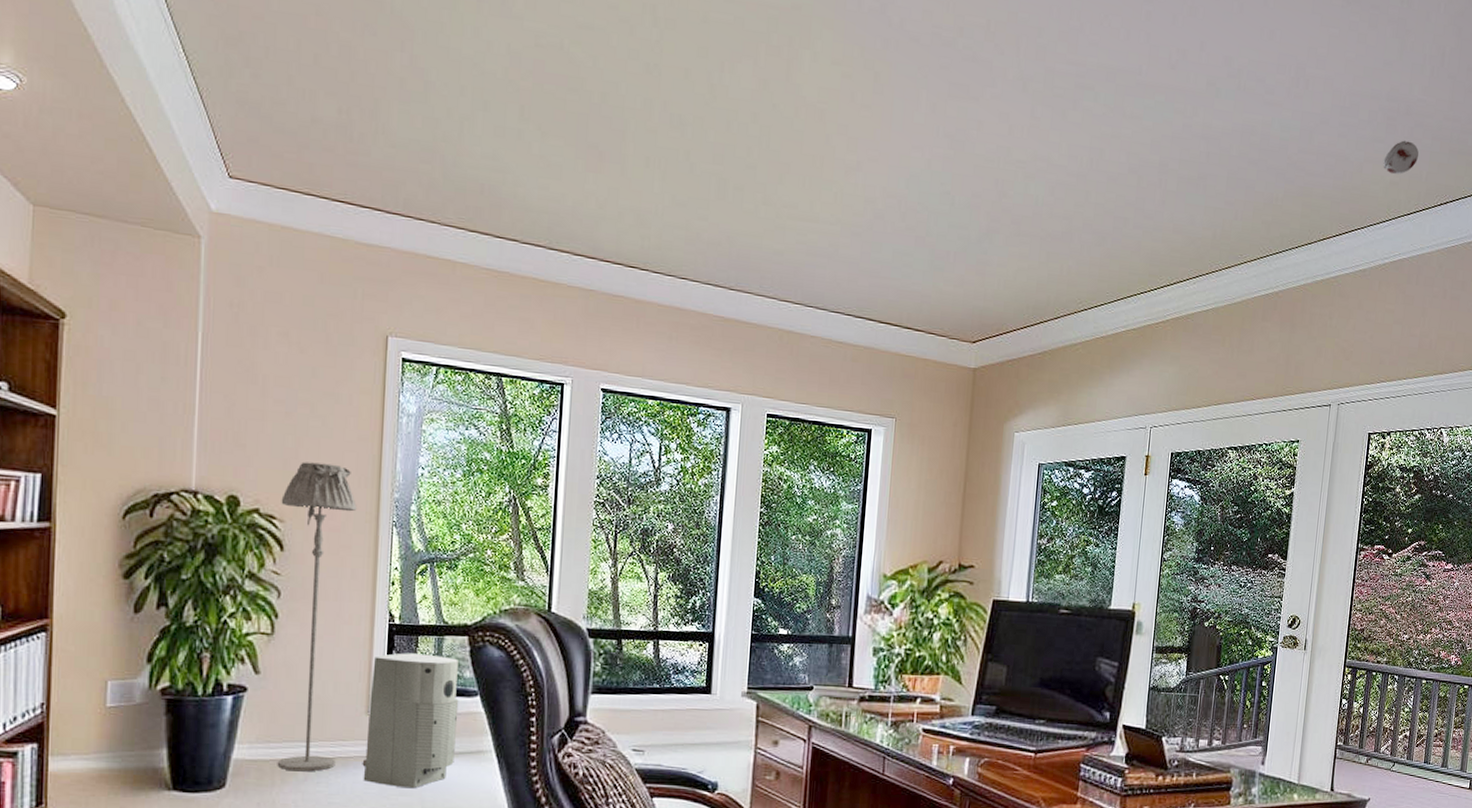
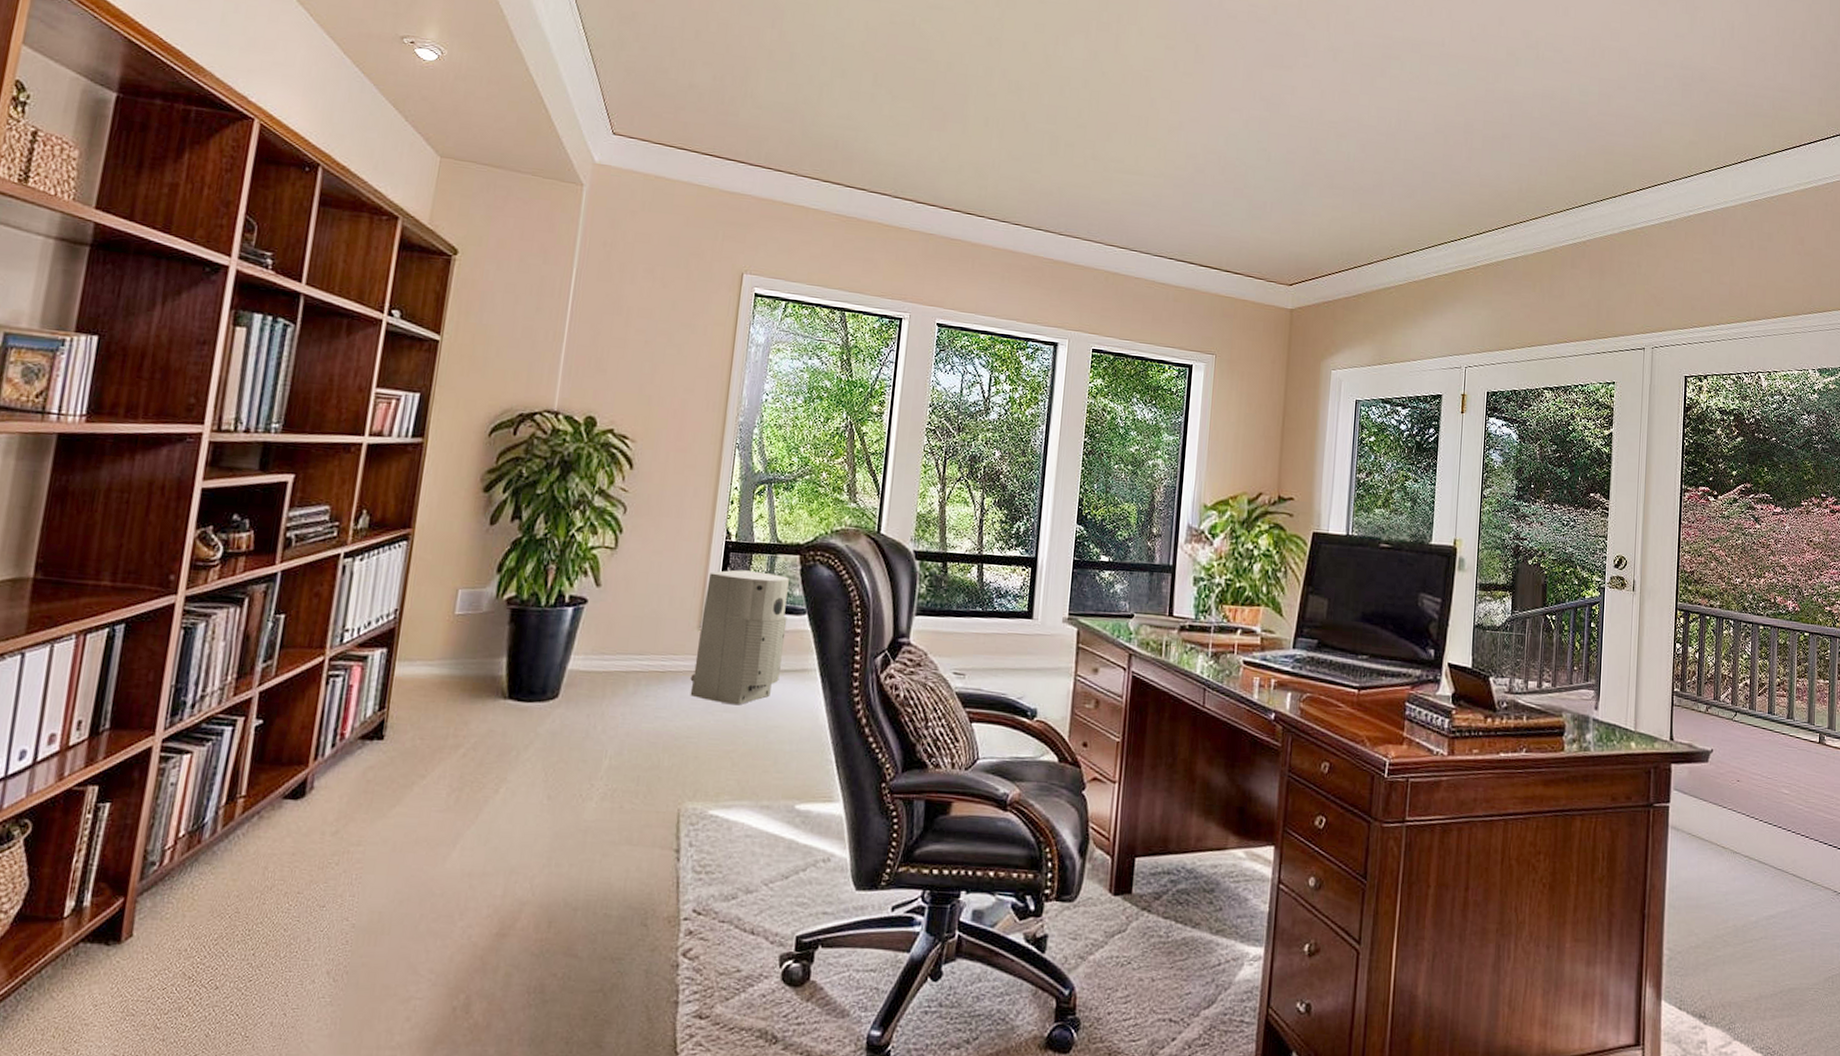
floor lamp: present [277,462,357,772] -> none [609,386,704,685]
smoke detector: present [1383,140,1419,175] -> none [1681,104,1716,135]

